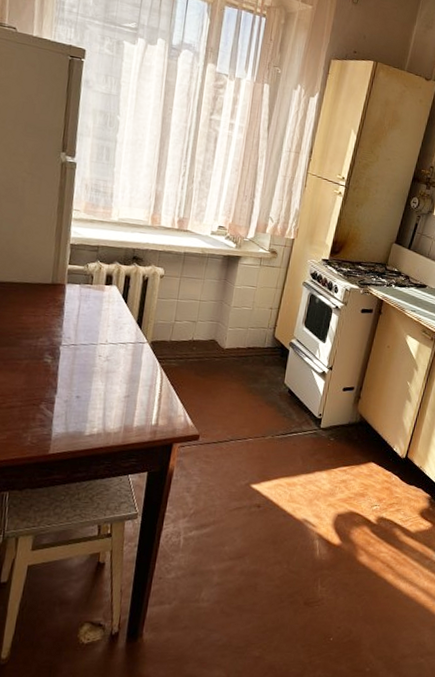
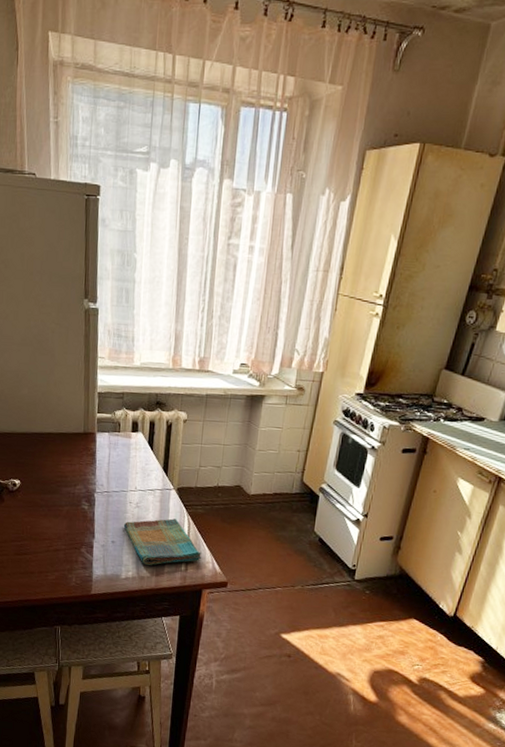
dish towel: none [90,372,174,421] -> present [123,518,202,565]

